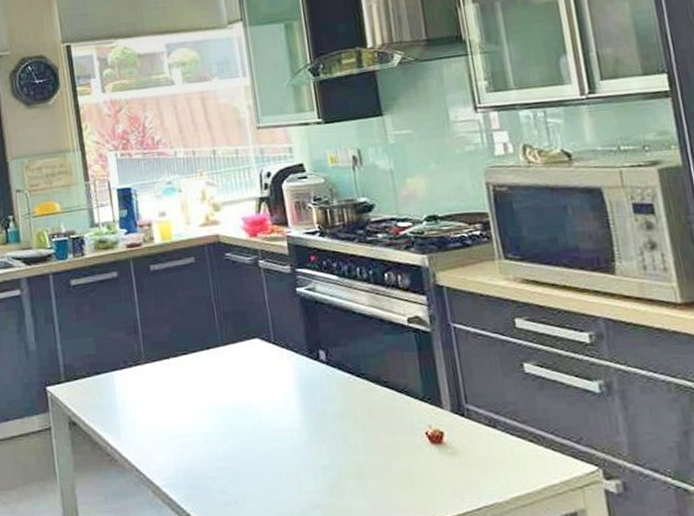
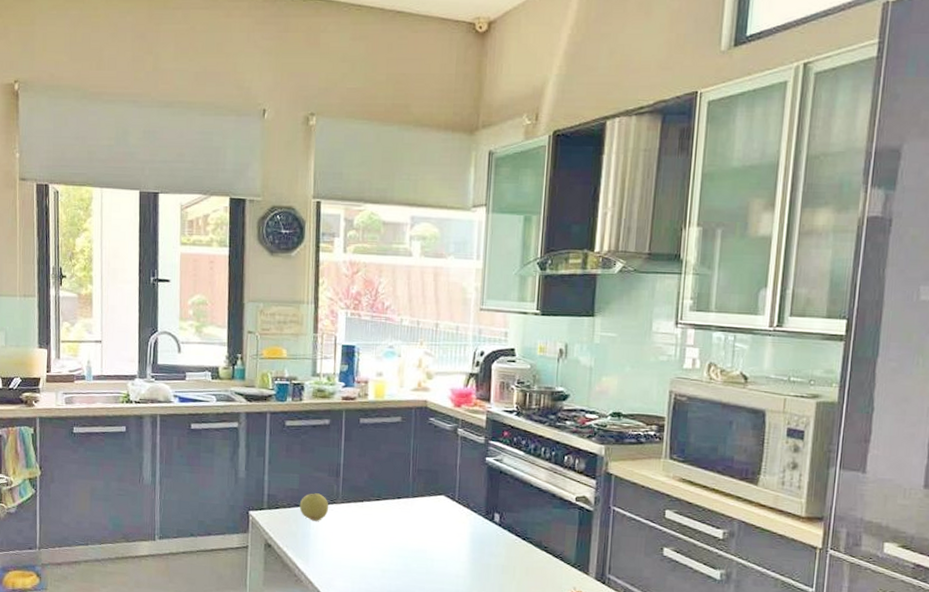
apple: none [99,356,133,388] -> present [299,493,329,521]

